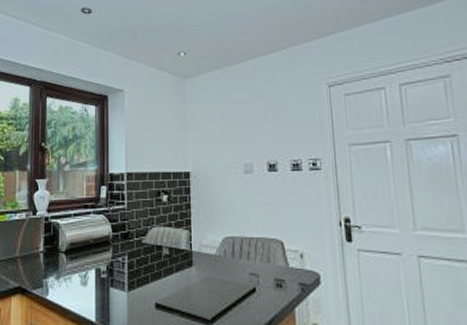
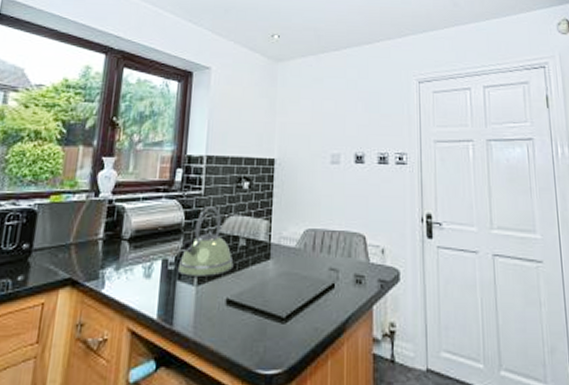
kettle: none [109,219,159,283] -> present [177,206,234,276]

